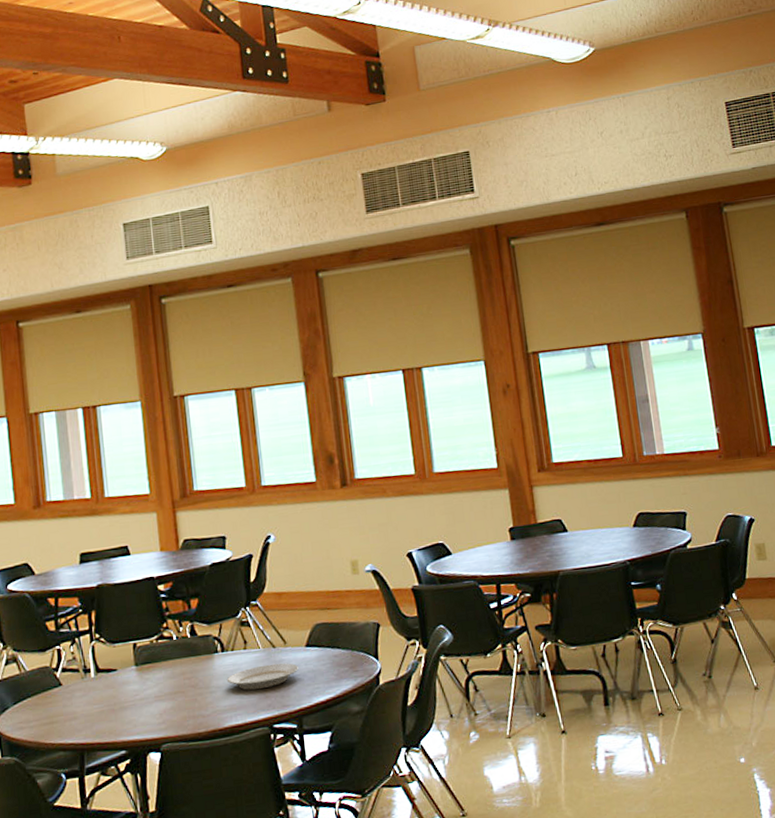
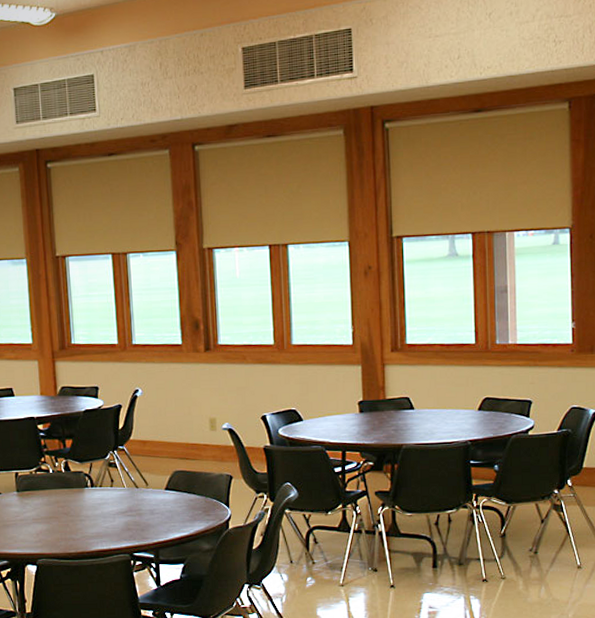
plate: present [226,663,298,690] -> none [94,501,158,522]

